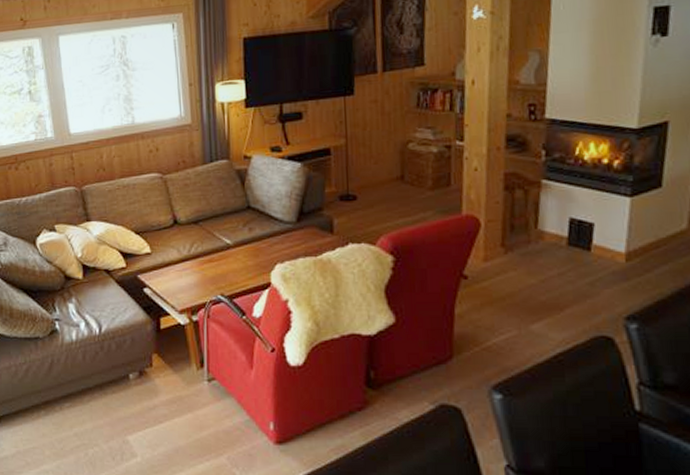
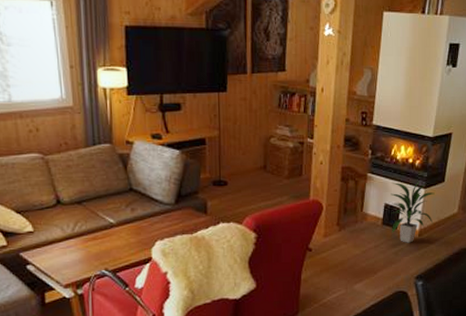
indoor plant: none [578,187,649,270] -> present [391,181,435,243]

